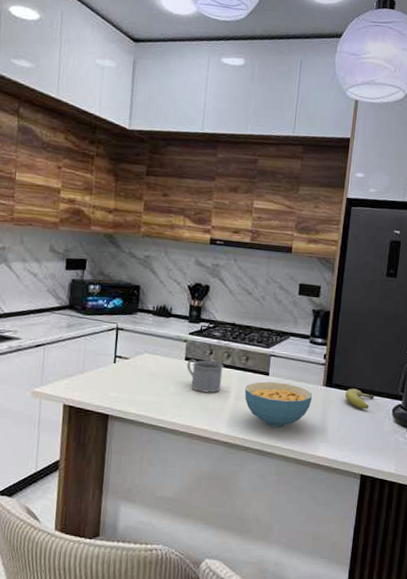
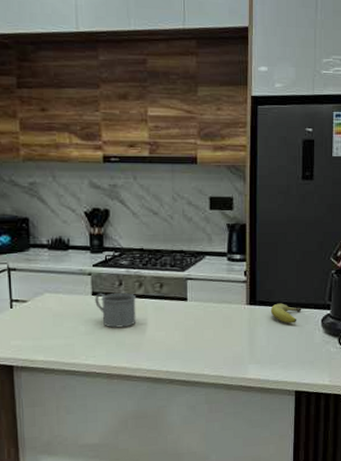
cereal bowl: present [244,381,313,428] -> none [162,307,237,355]

